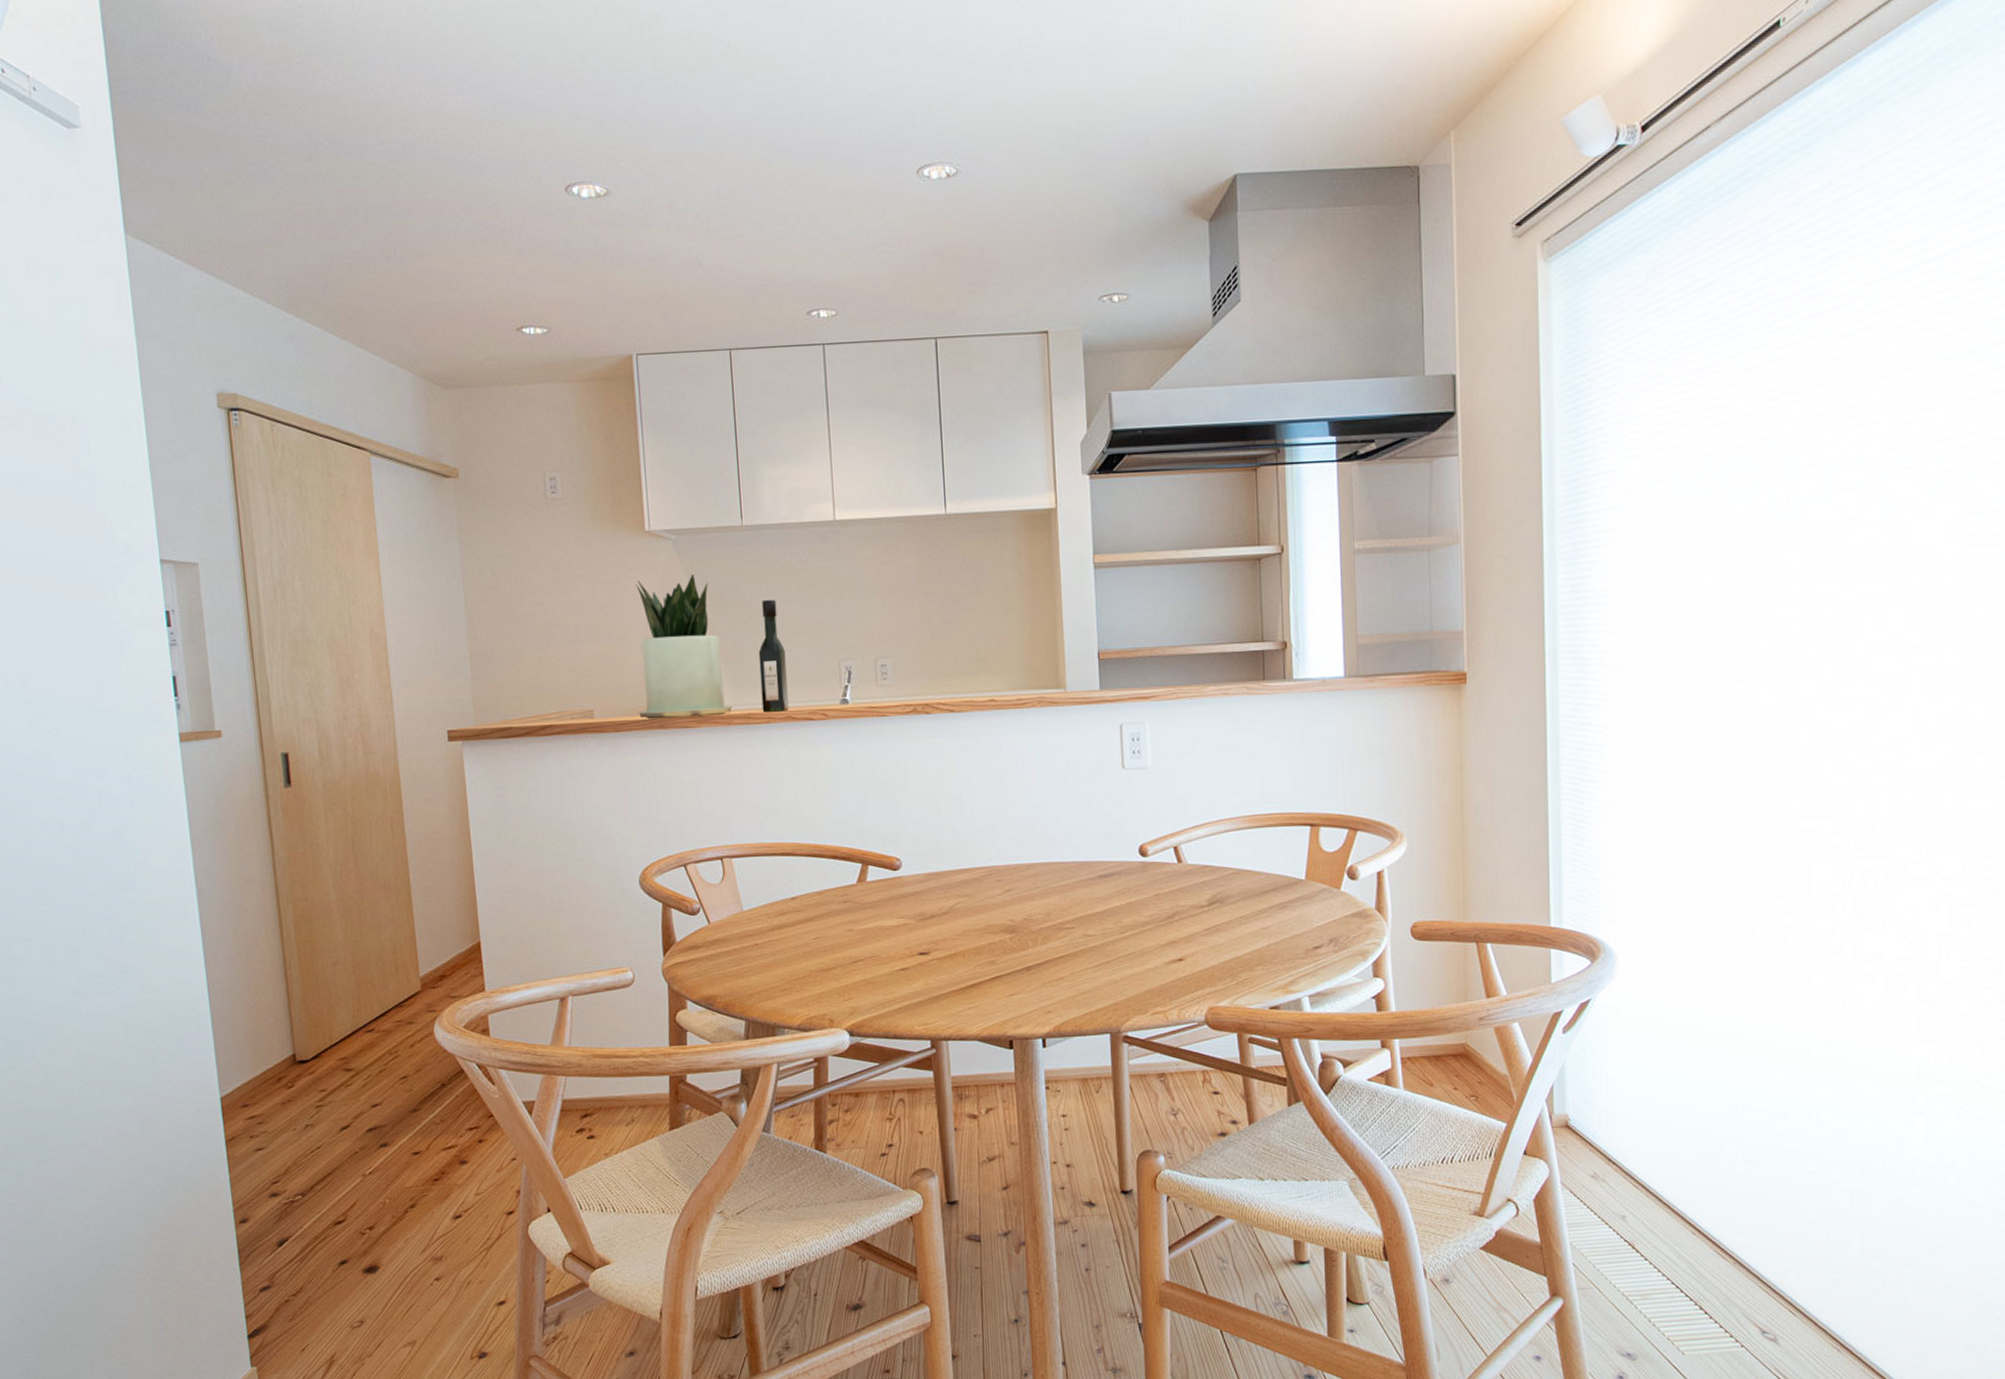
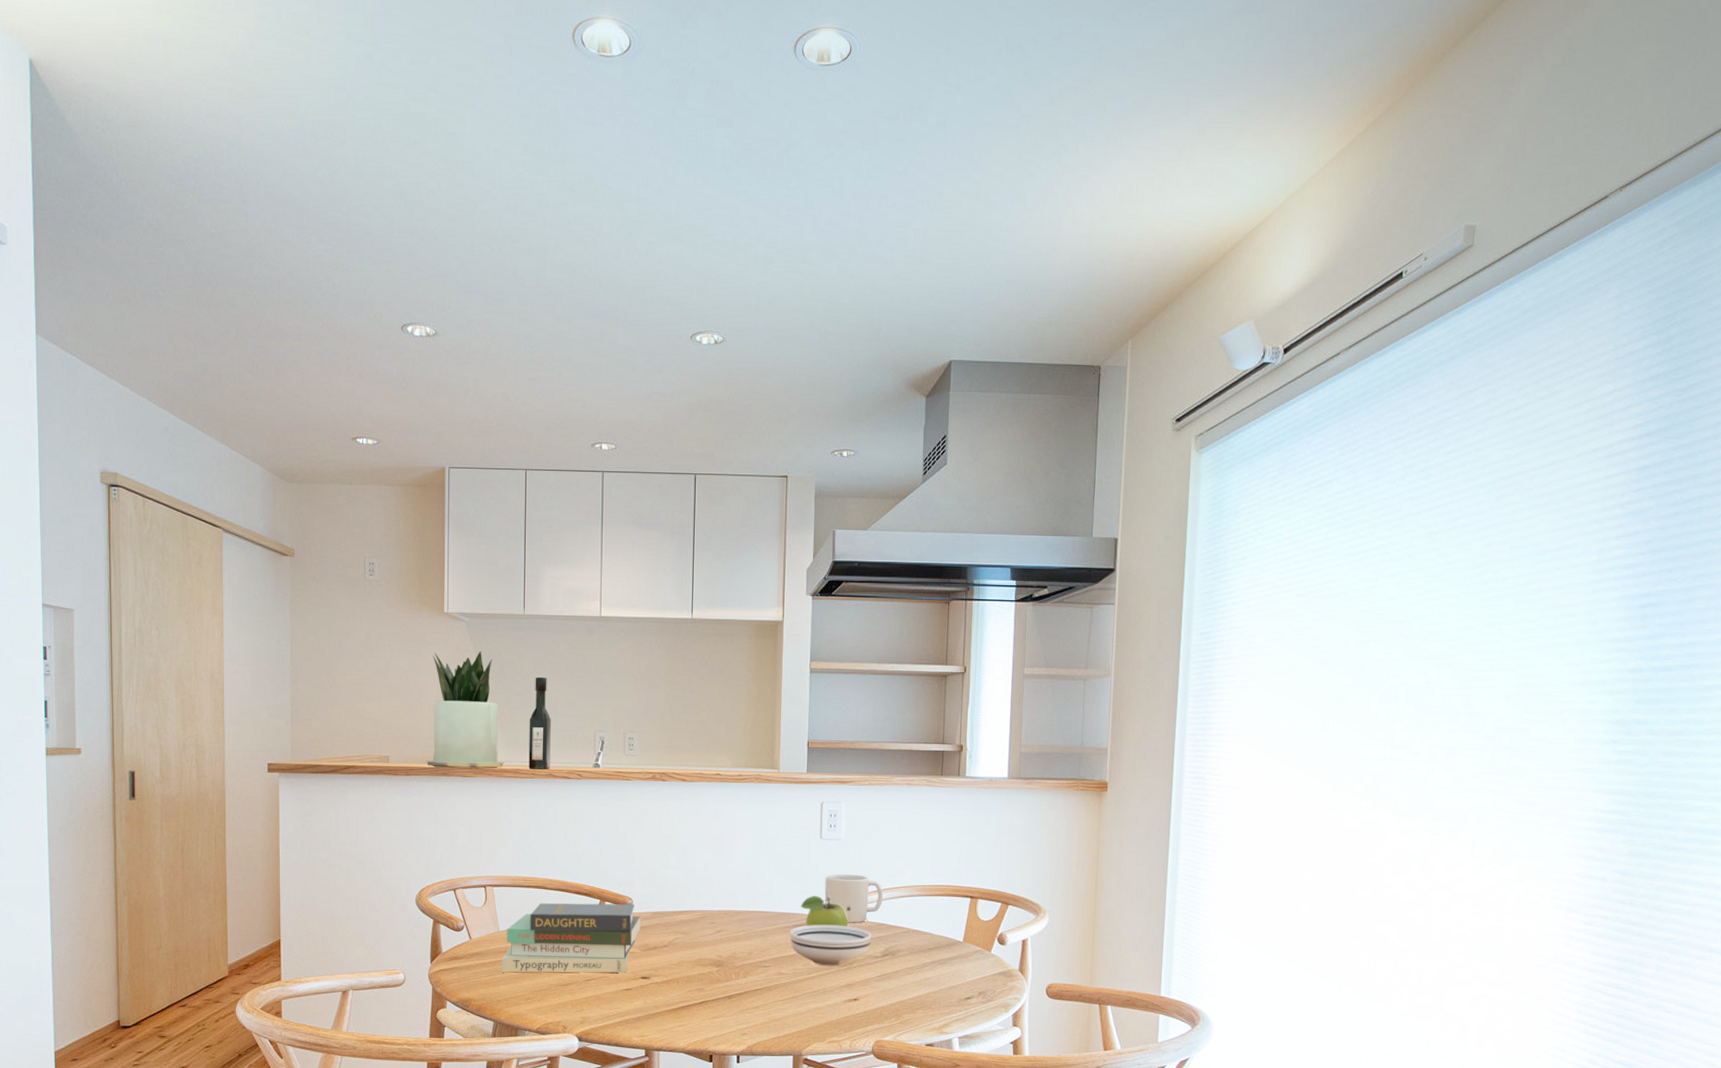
books: none [748,865,913,961] -> present [501,903,641,973]
bowl: none [1094,871,1195,923] -> present [789,924,872,967]
fruit: none [1105,837,1165,876] -> present [801,895,849,927]
mug: none [1132,808,1205,869] -> present [824,874,884,924]

